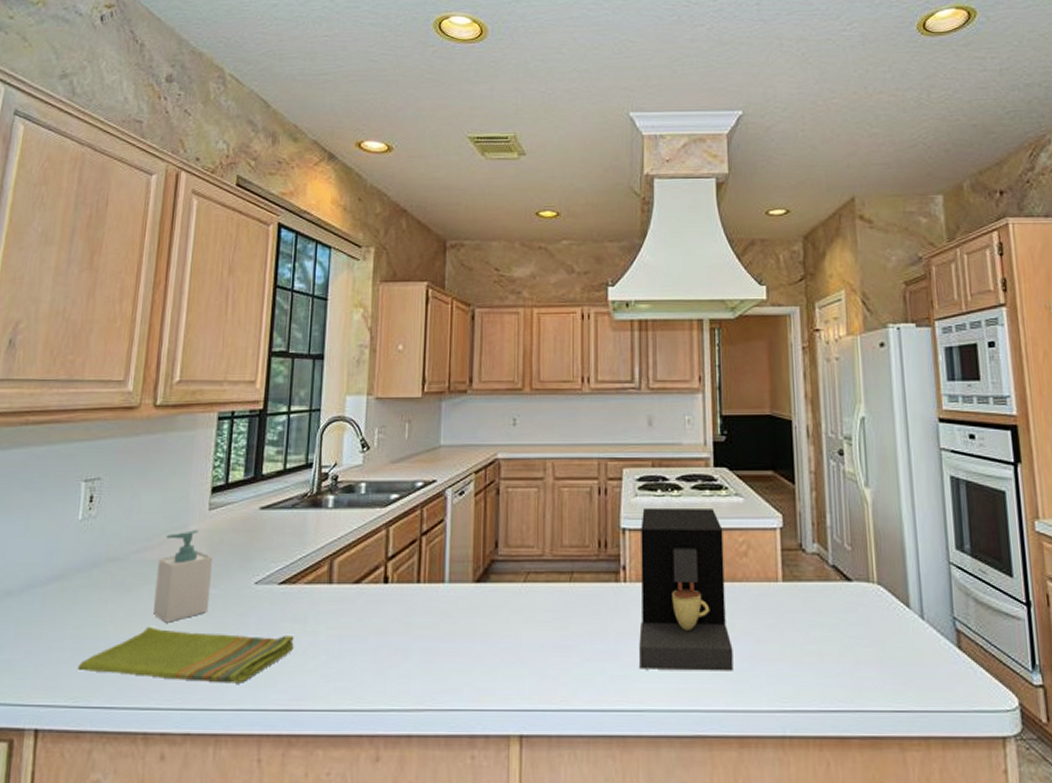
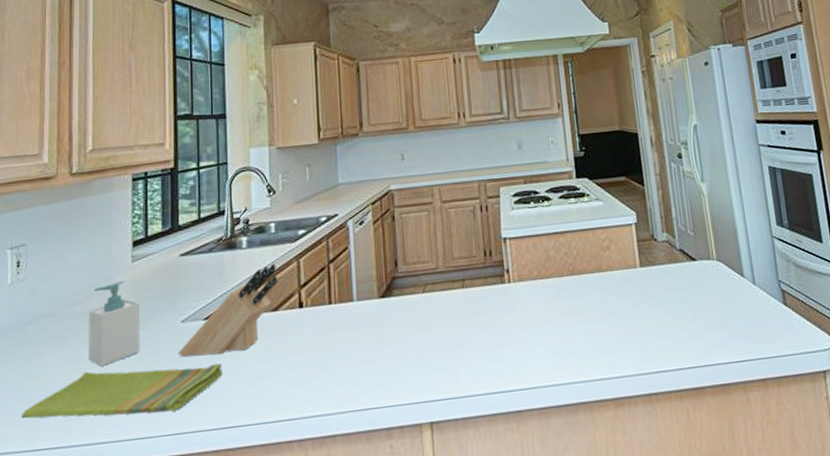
knife block: none [247,528,363,625] -> present [177,263,278,357]
coffee maker: present [639,507,734,671] -> none [519,213,606,354]

